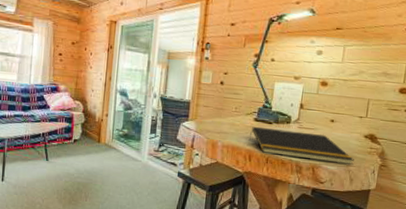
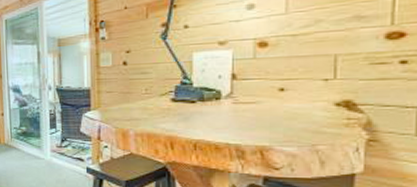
notepad: present [250,126,354,165] -> none [168,108,323,143]

